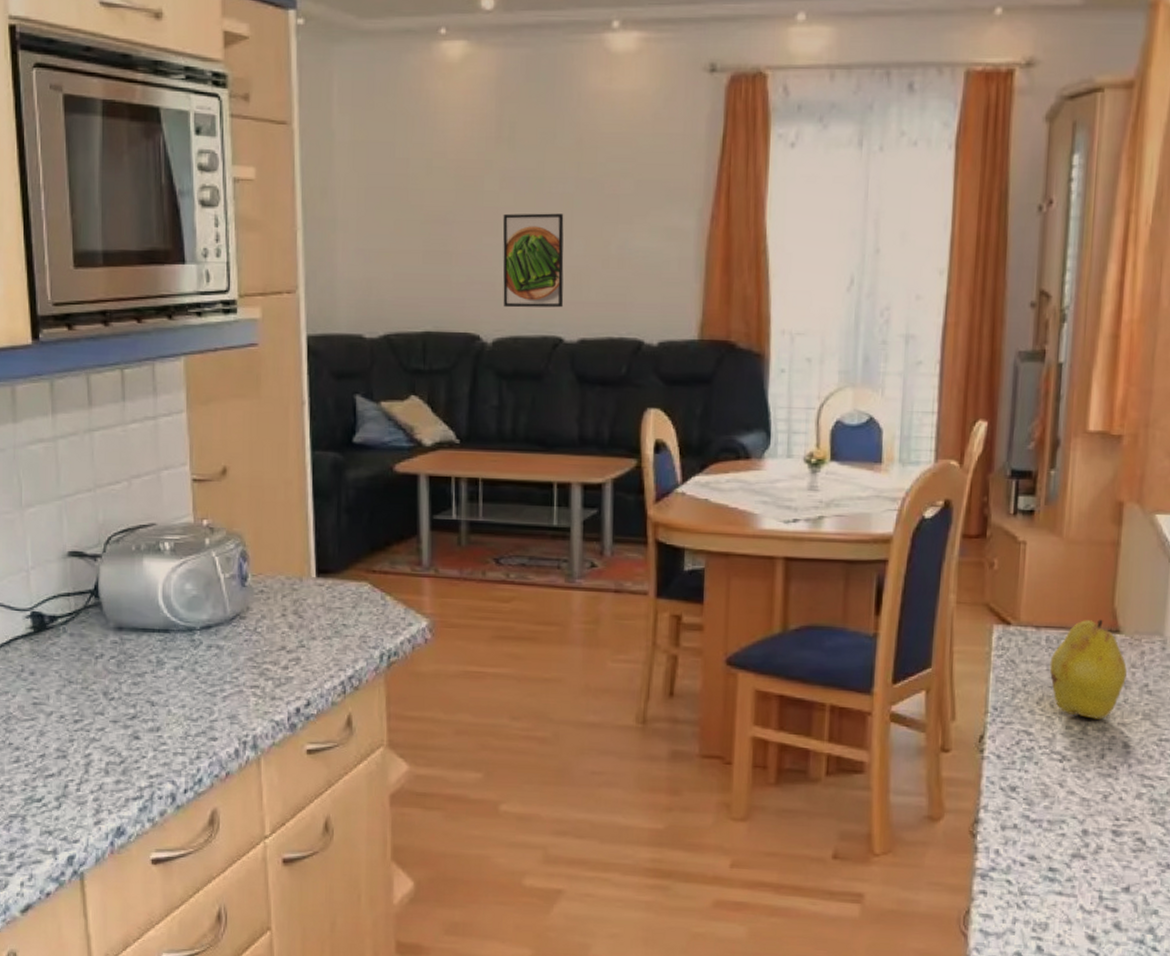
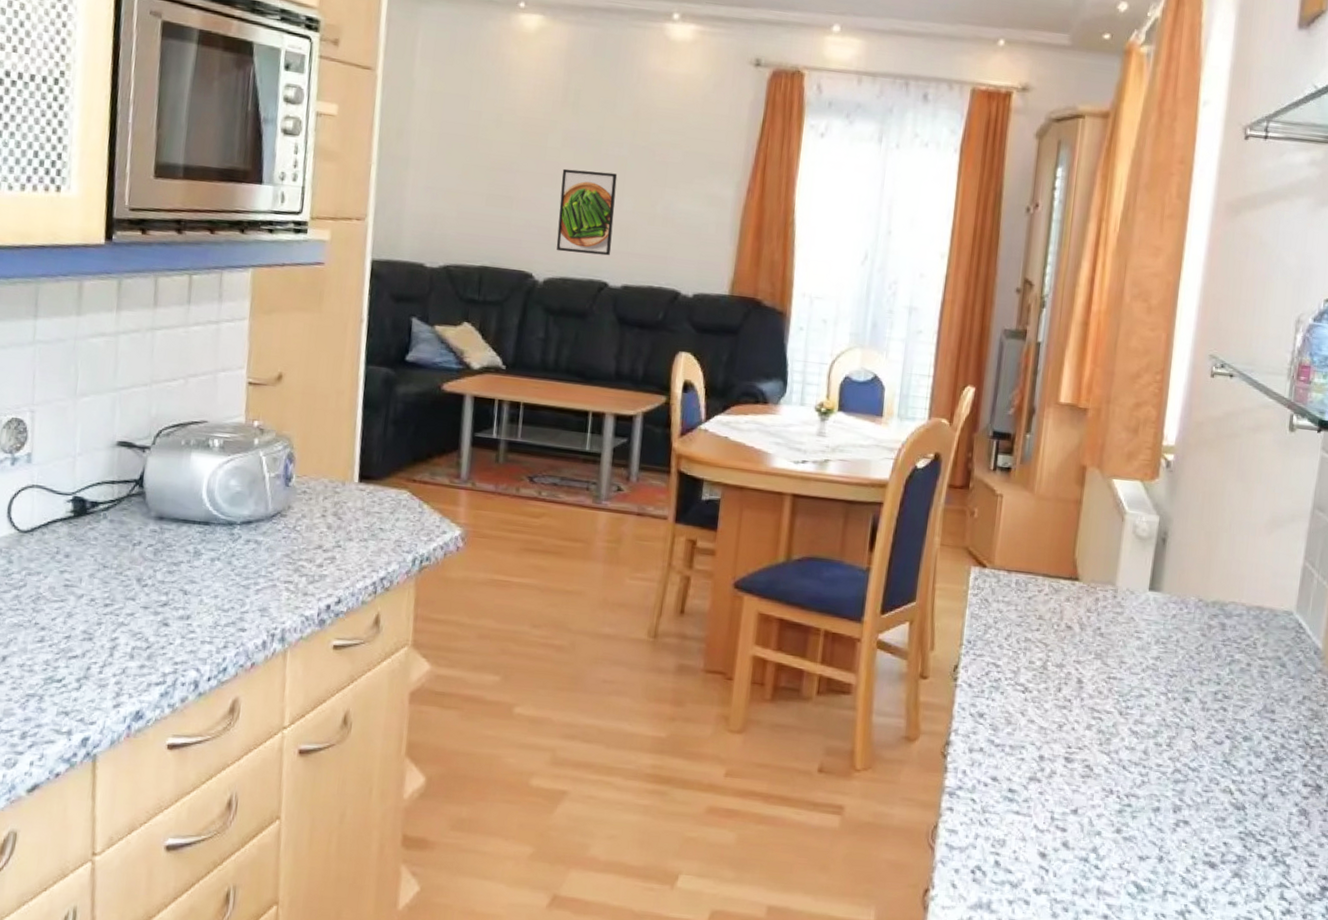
fruit: present [1049,619,1127,720] -> none [1017,567,1083,657]

